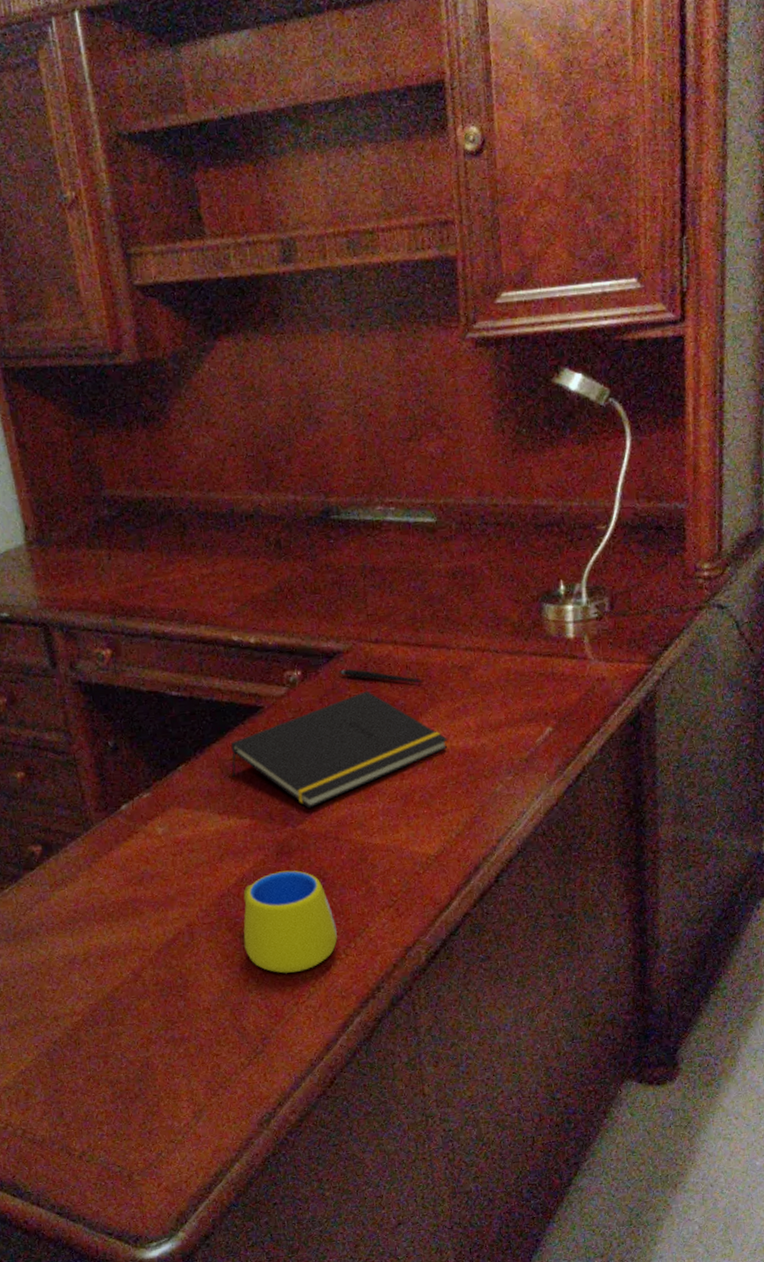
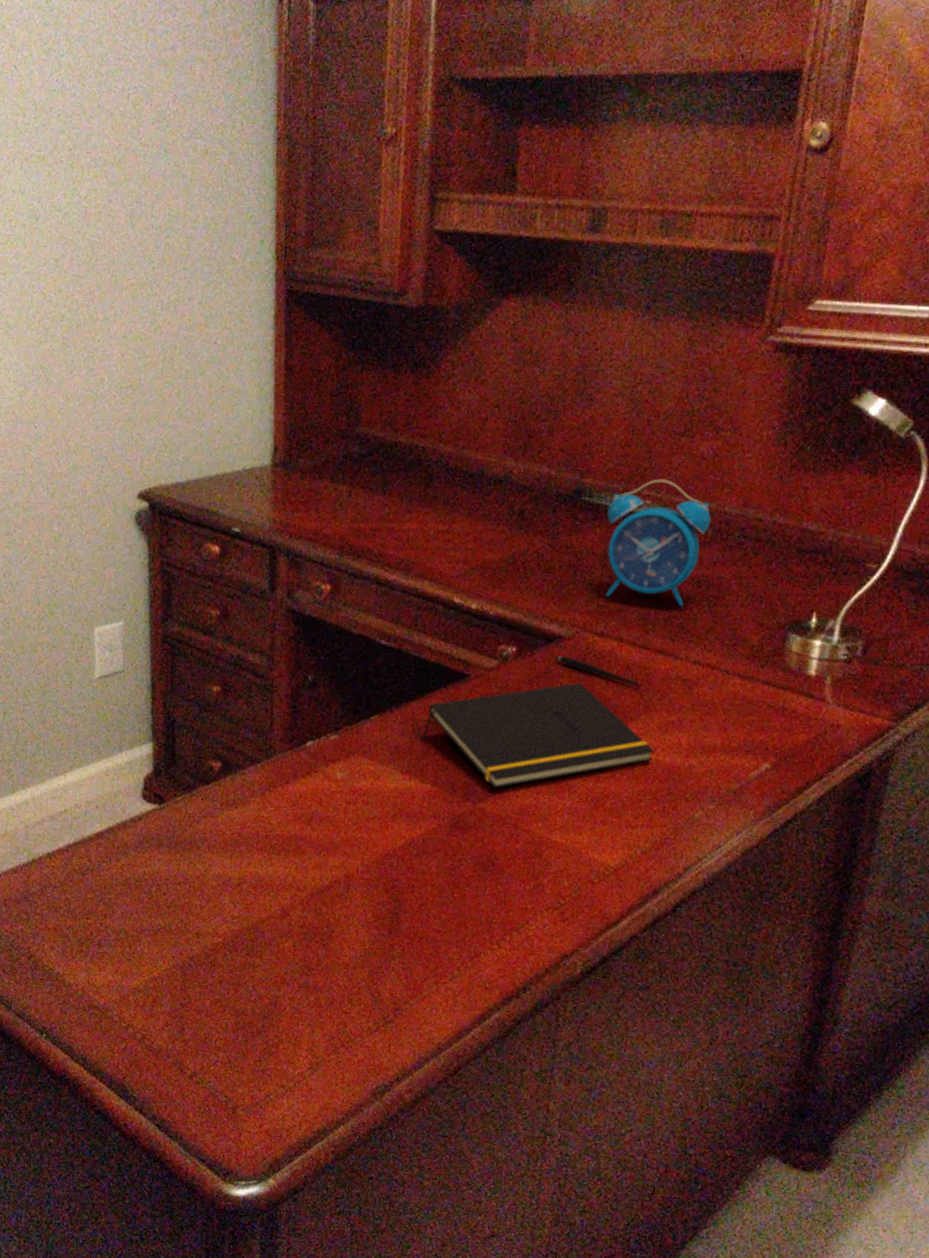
mug: present [243,870,338,974] -> none [397,844,495,952]
alarm clock: none [357,484,452,605] -> present [606,479,711,606]

